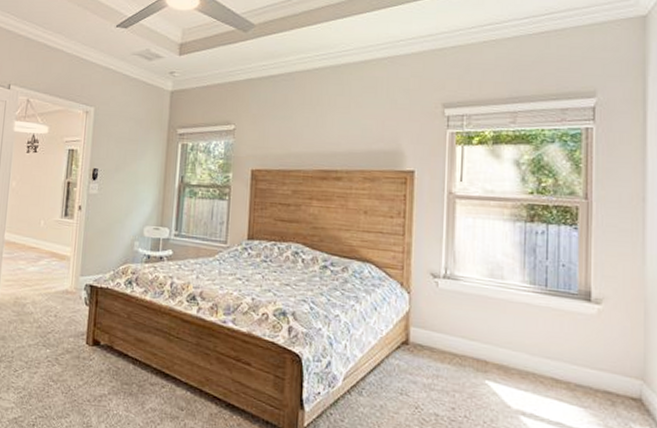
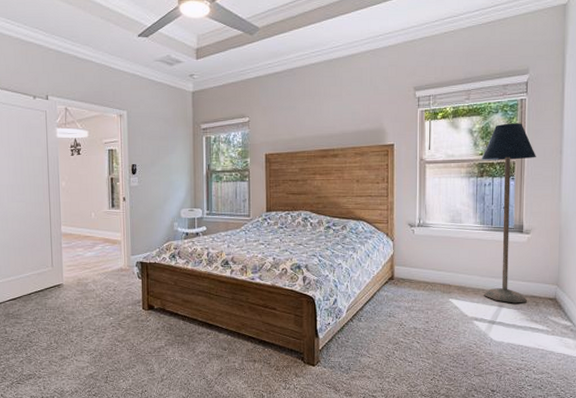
floor lamp: none [531,156,609,400] -> present [481,123,536,304]

